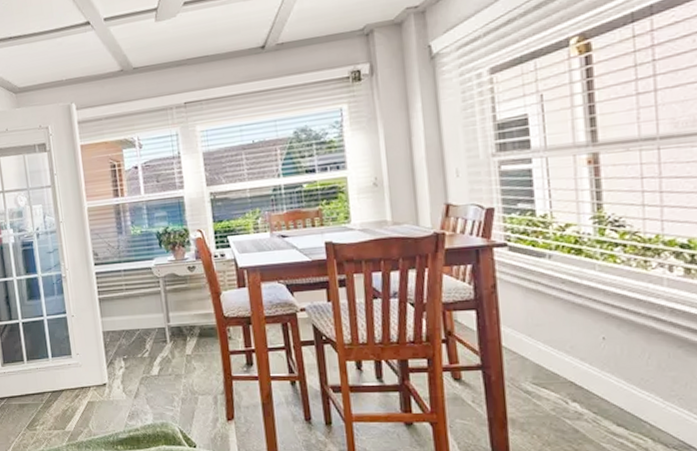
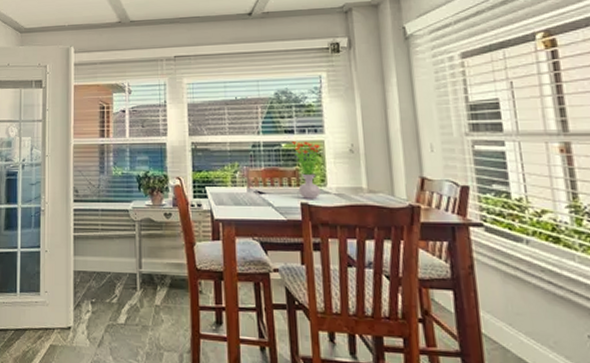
flower arrangement: none [311,179,345,238] -> present [290,141,321,199]

